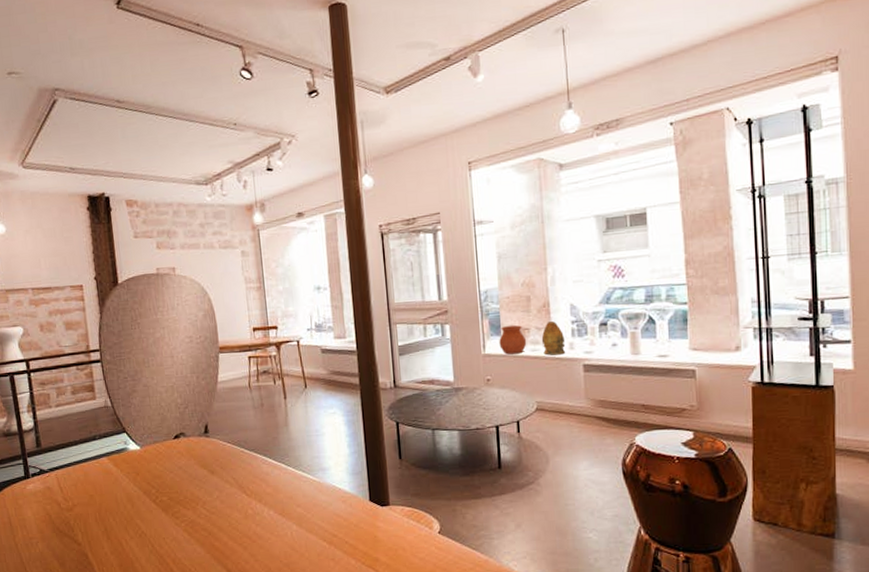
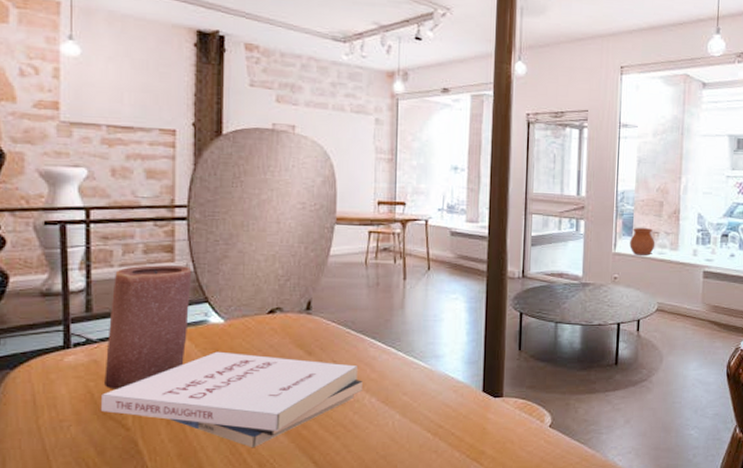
candle: none [53,402,114,511] -> present [105,265,191,389]
books: none [57,474,261,559] -> present [100,351,363,448]
ceramic vessel: present [541,321,566,356] -> none [669,228,690,261]

